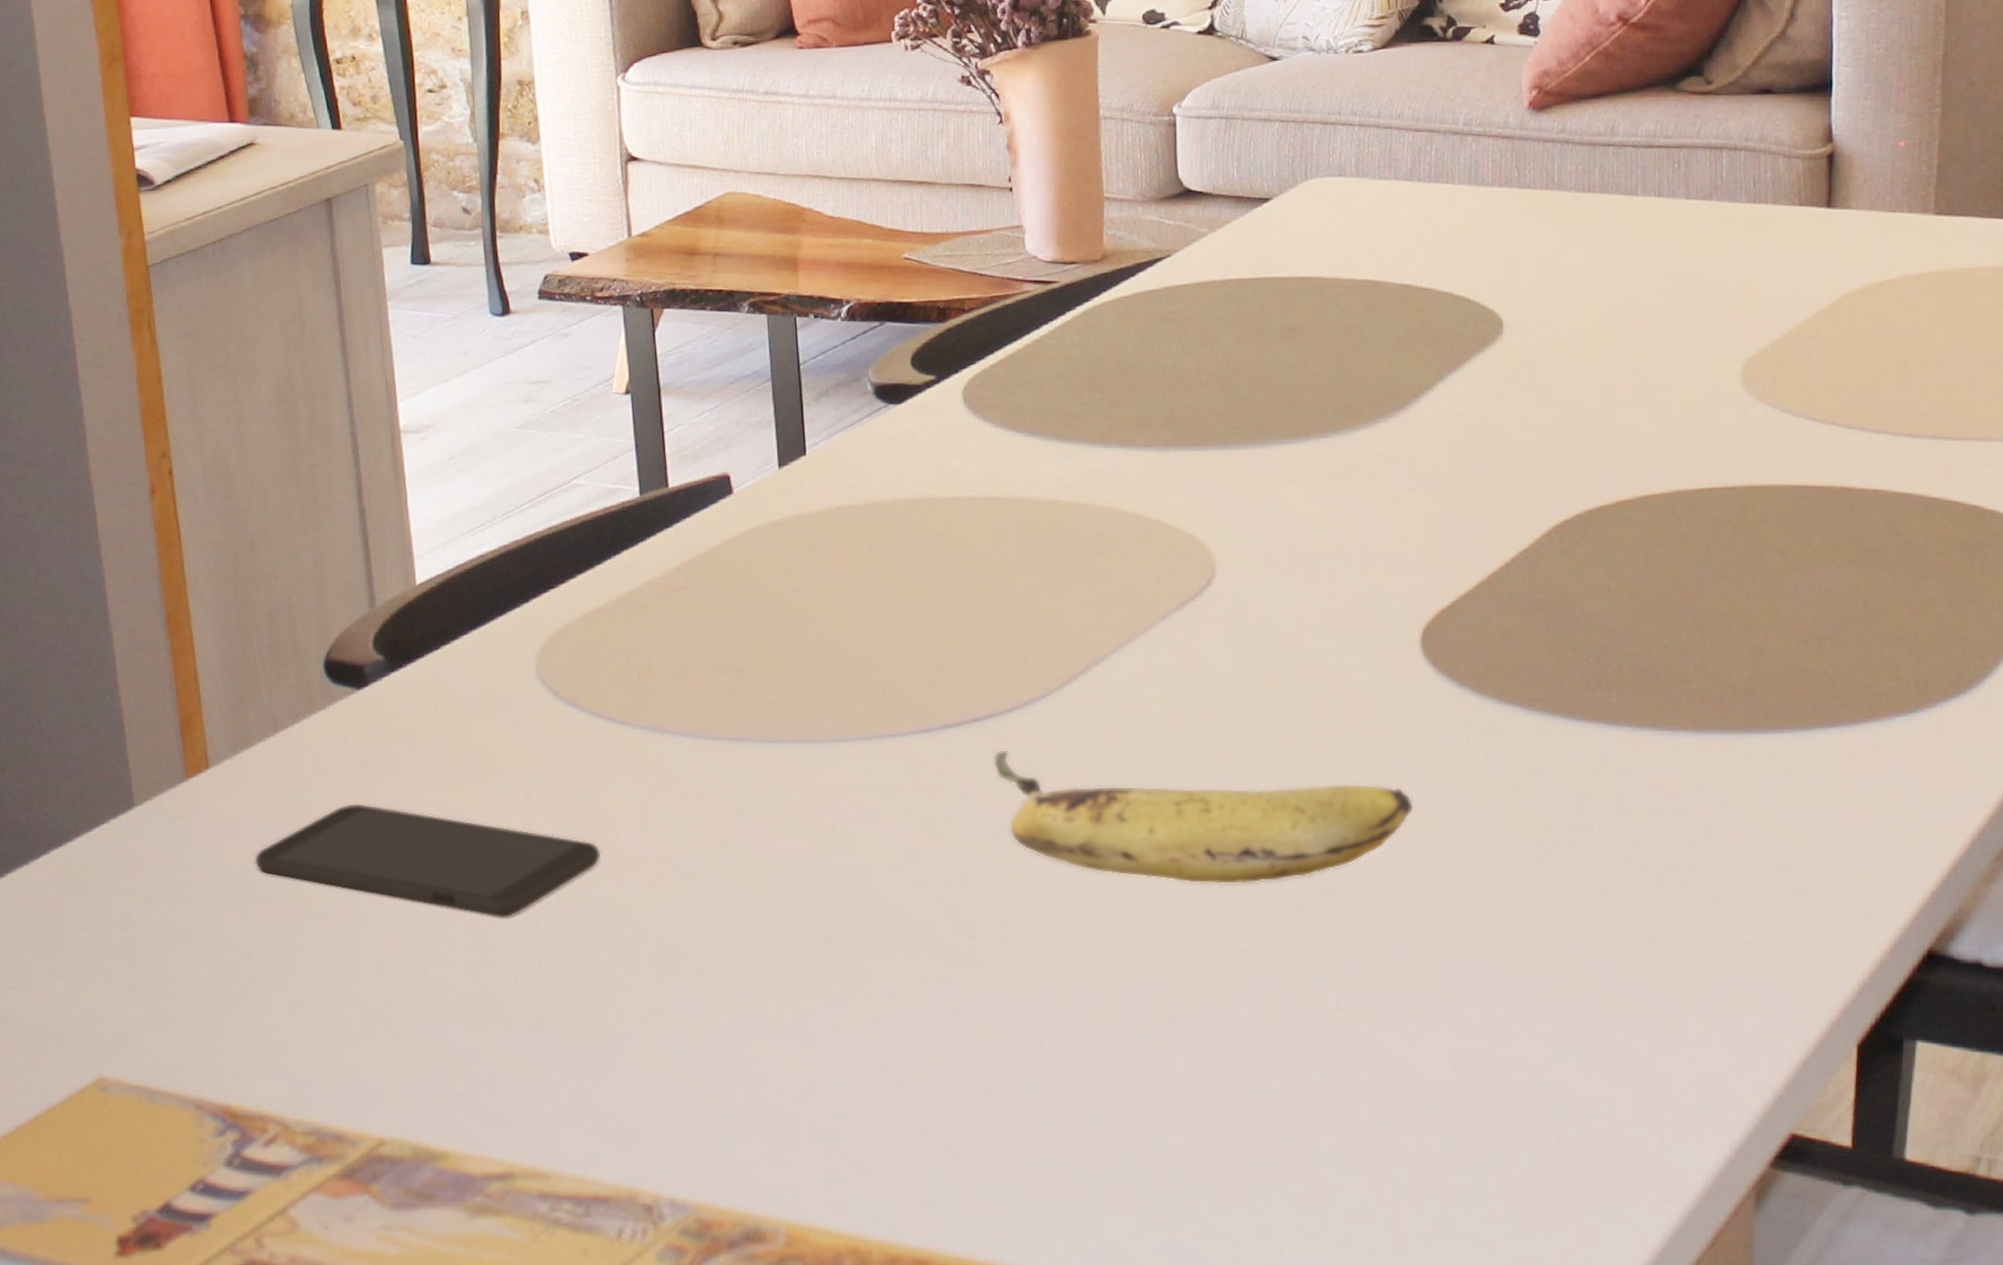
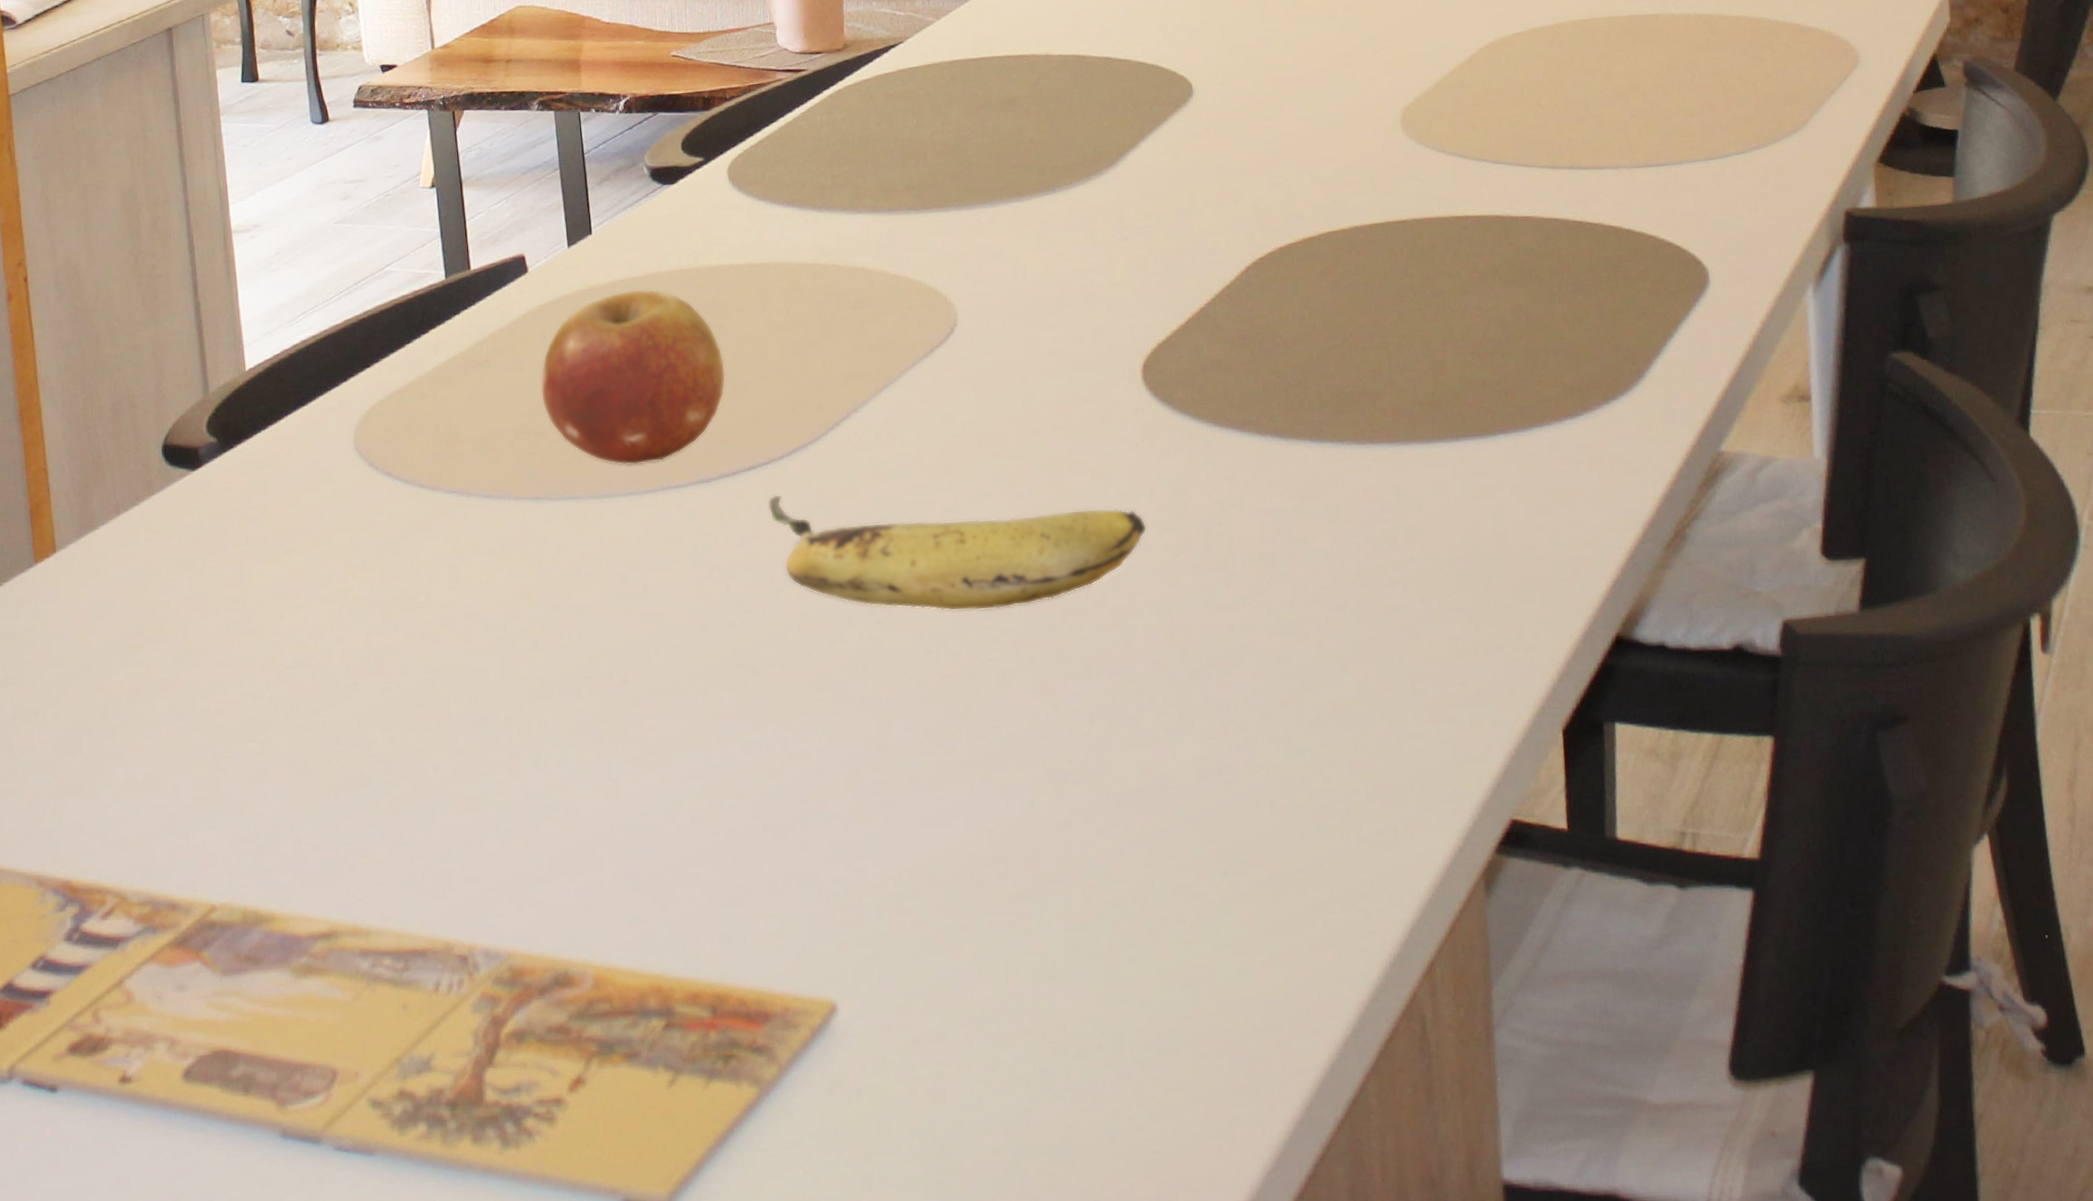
mobile phone: present [254,803,601,916] -> none [96,578,415,679]
fruit: none [743,519,952,709] -> present [540,289,726,465]

